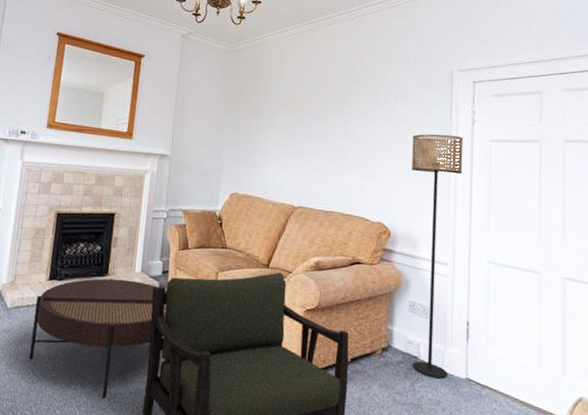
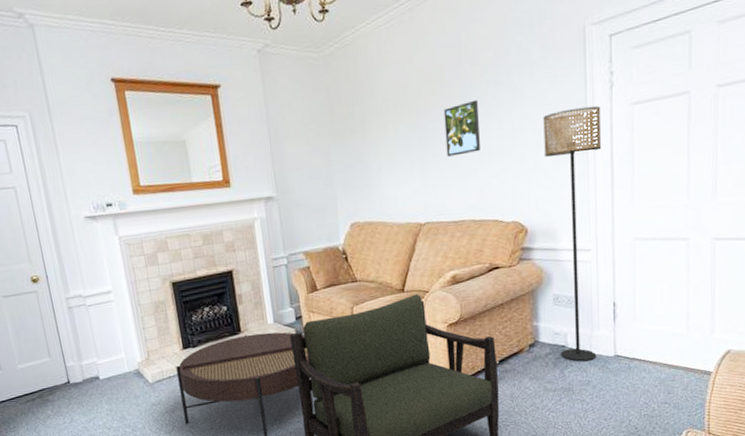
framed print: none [325,110,358,154] -> present [443,99,480,157]

